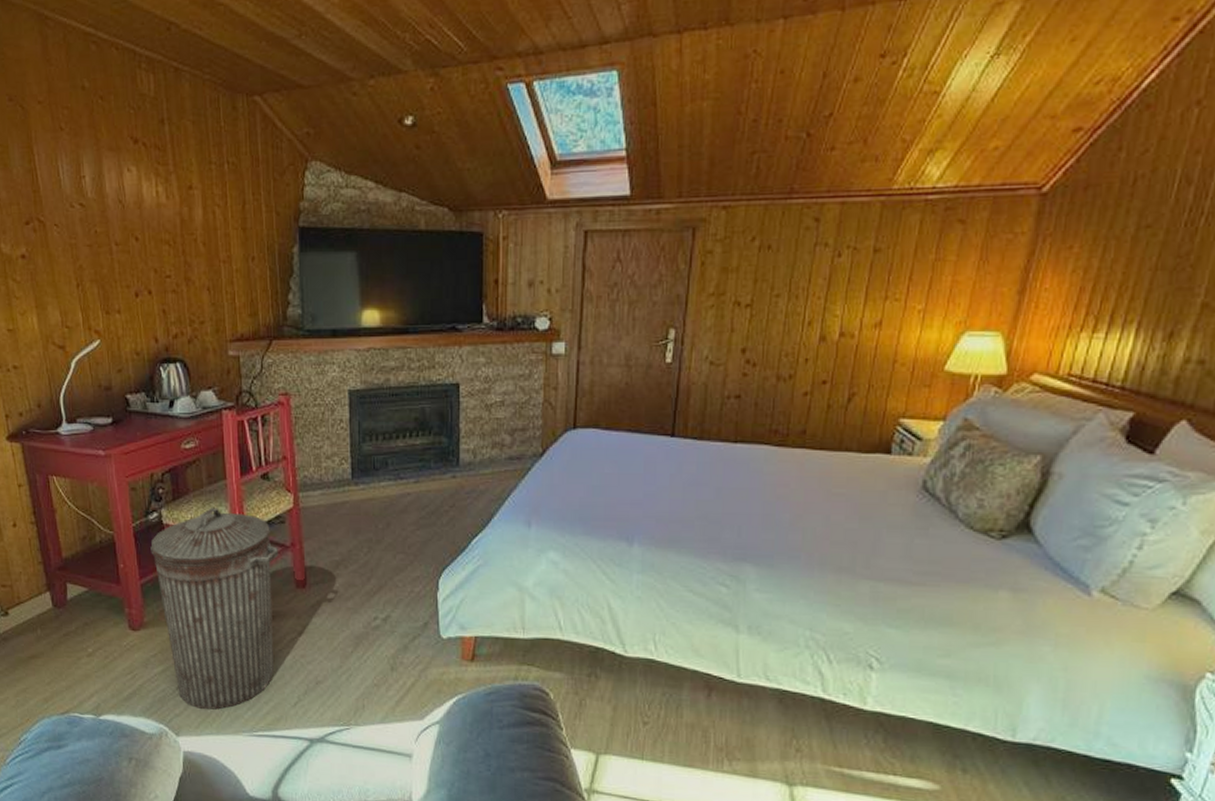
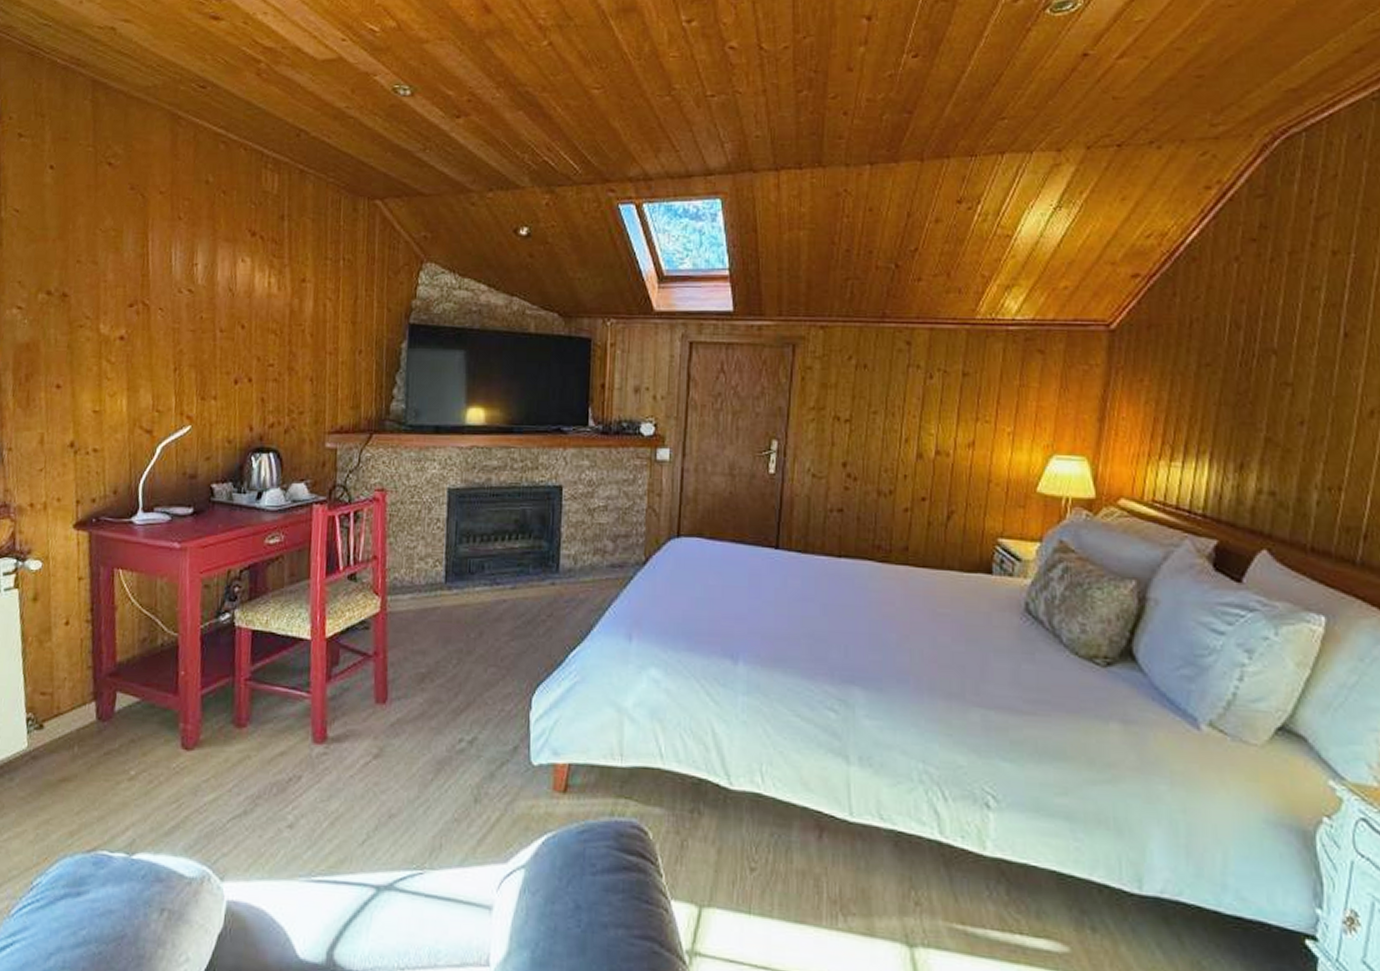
trash can: present [150,507,279,710] -> none [217,609,360,848]

